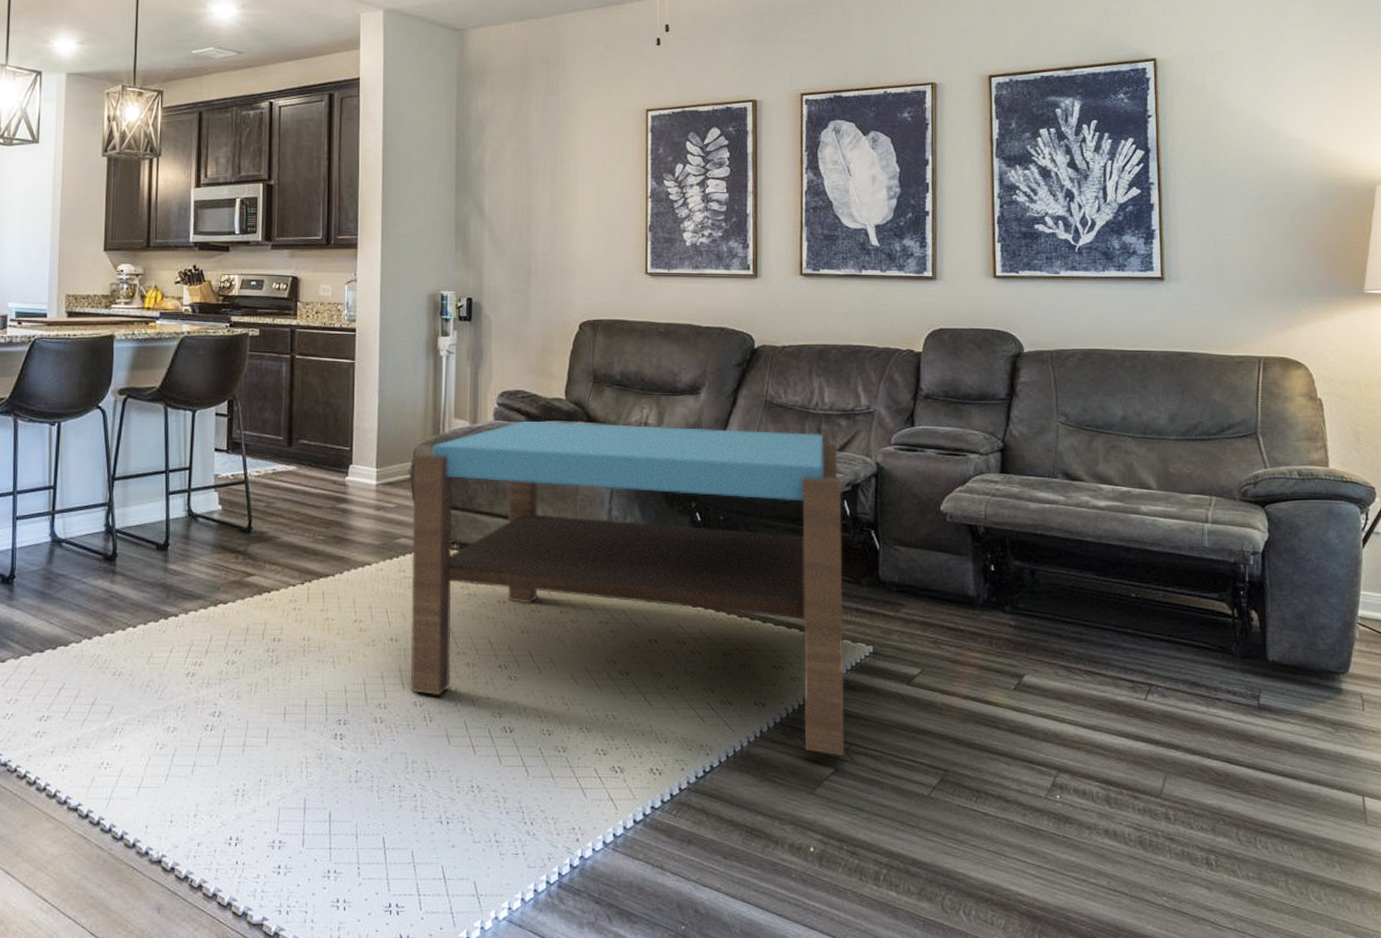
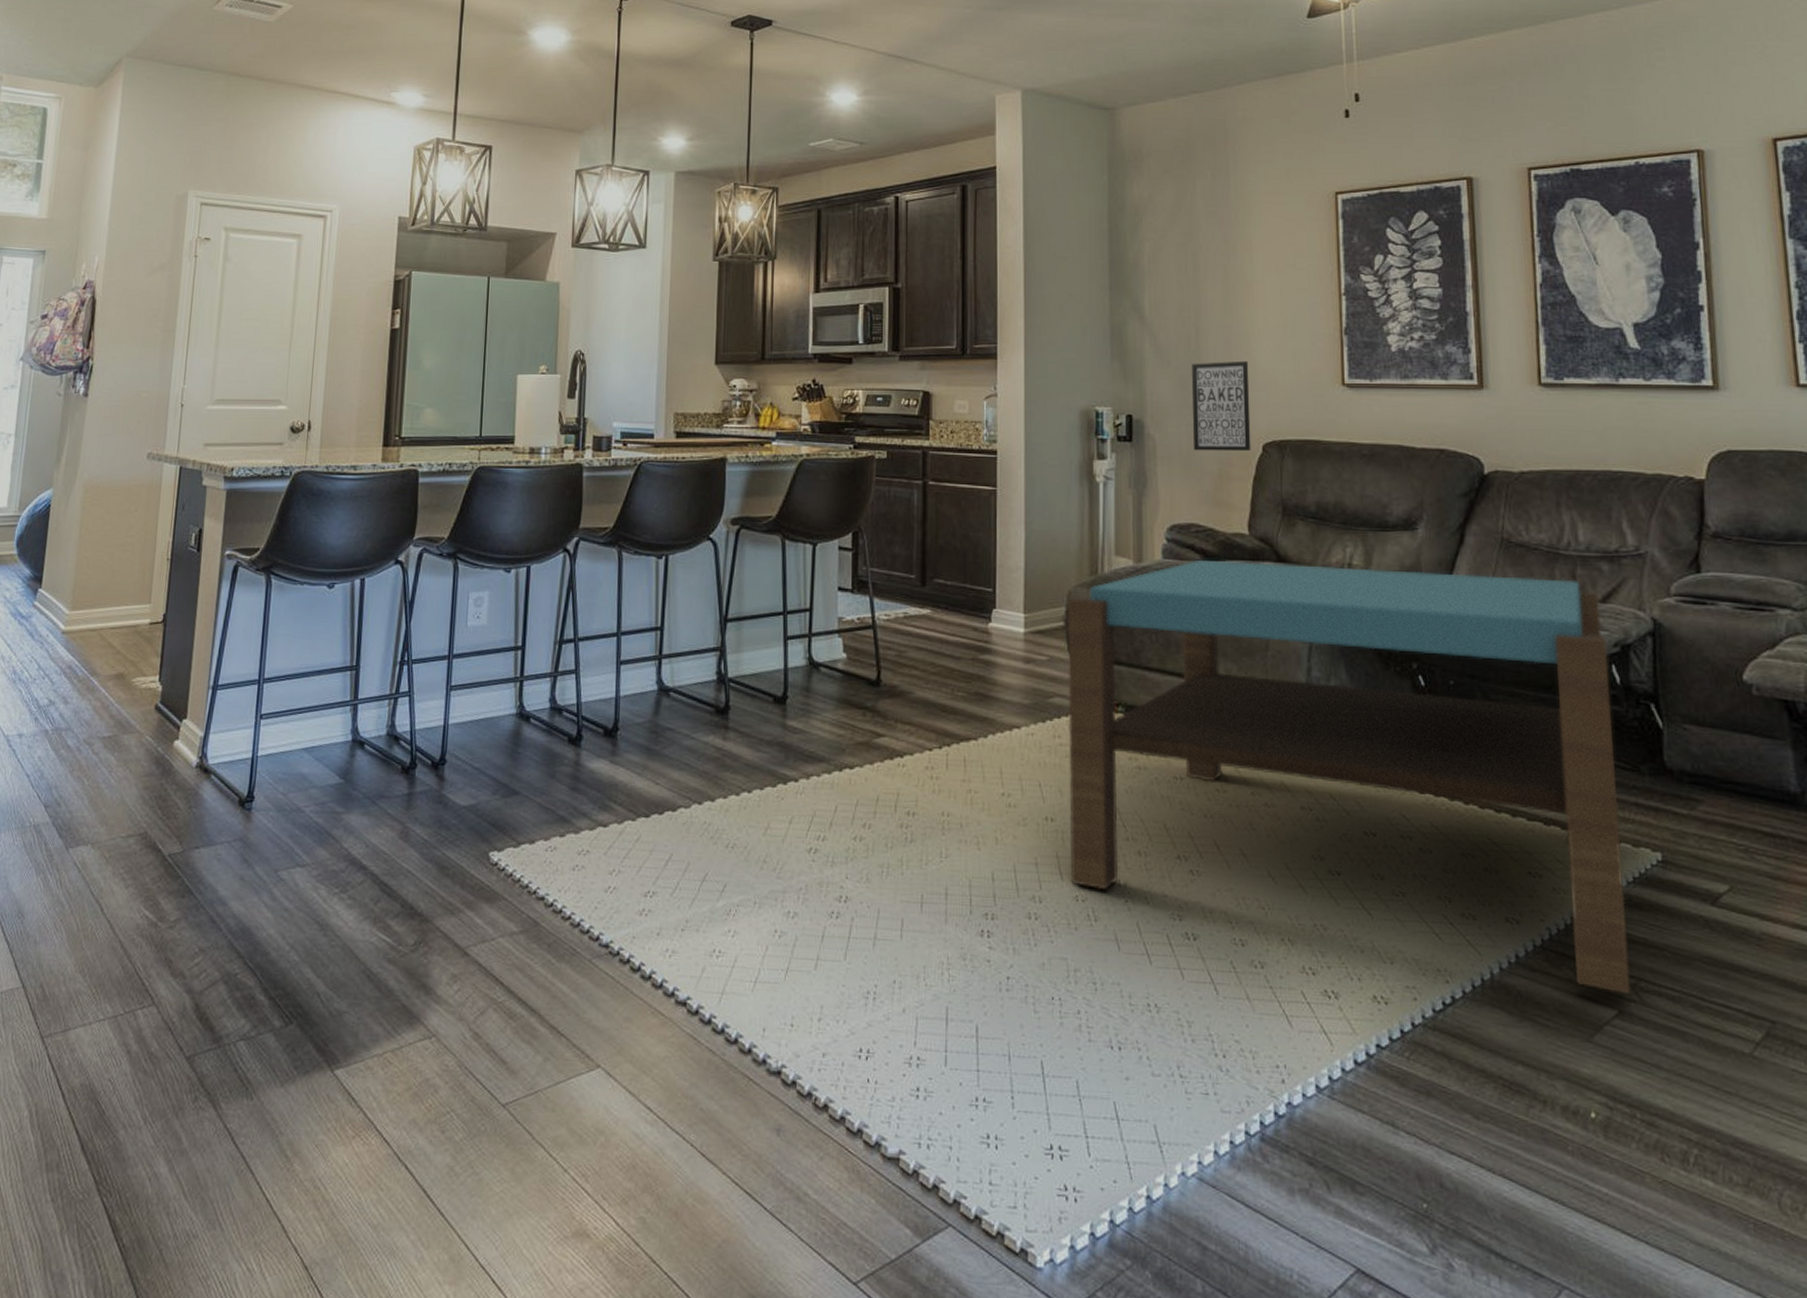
wall art: none [522,252,570,330] -> present [1191,360,1251,452]

